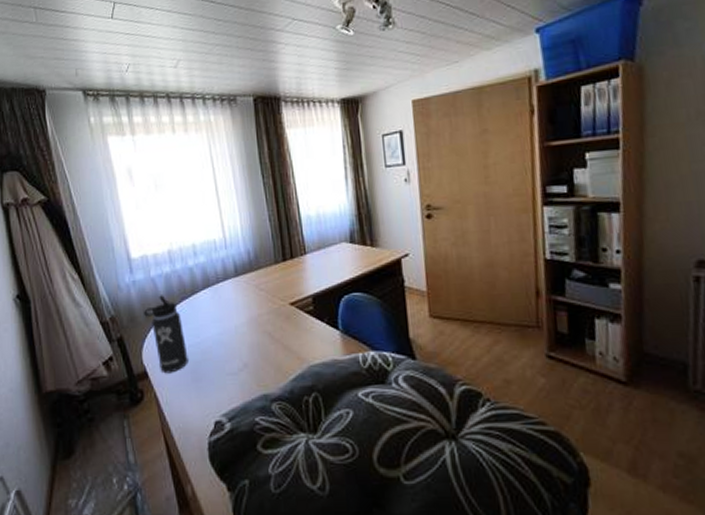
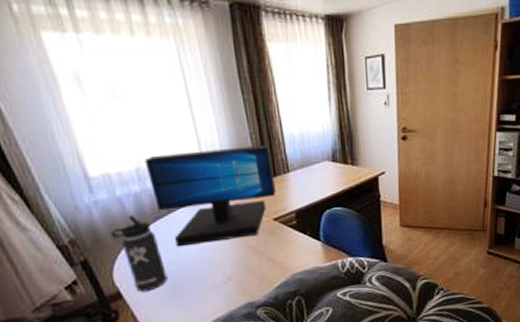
monitor: none [176,227,293,329] -> present [144,145,276,247]

